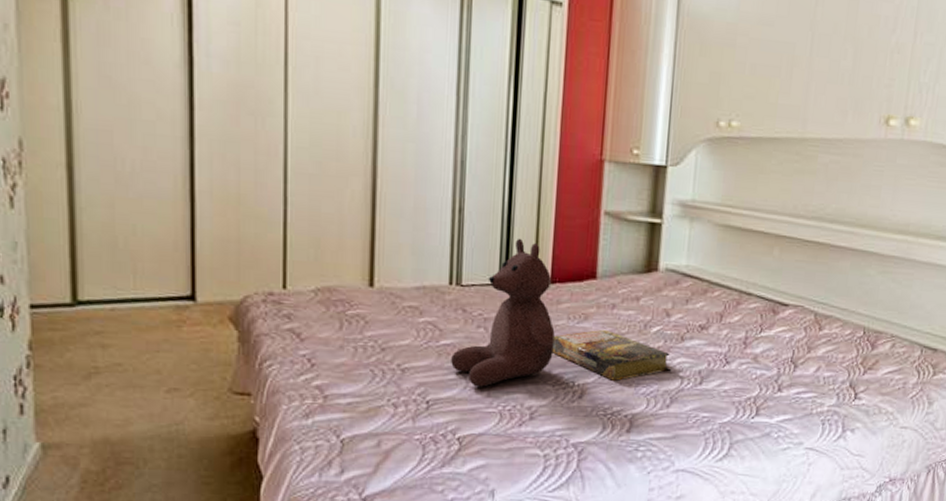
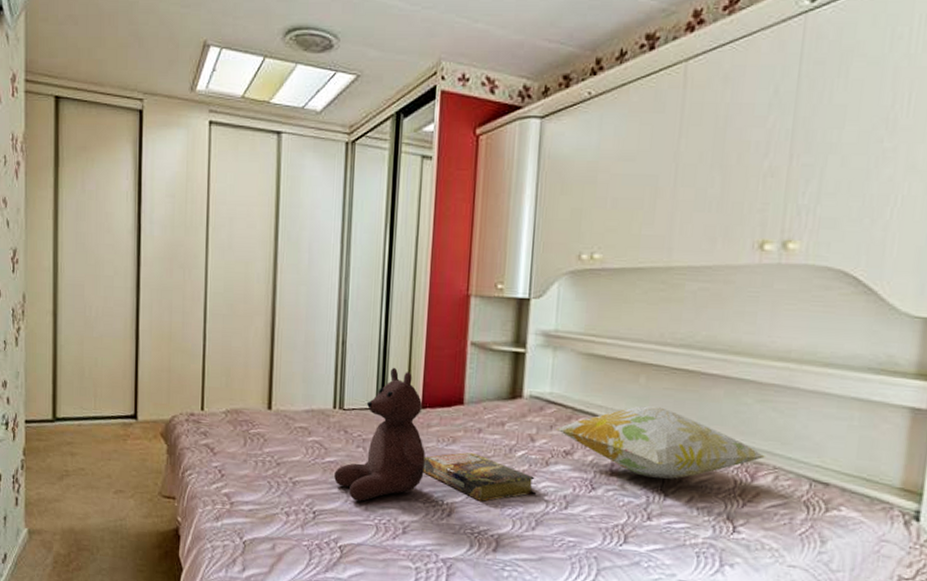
decorative pillow: none [692,278,886,351] -> present [556,406,767,479]

